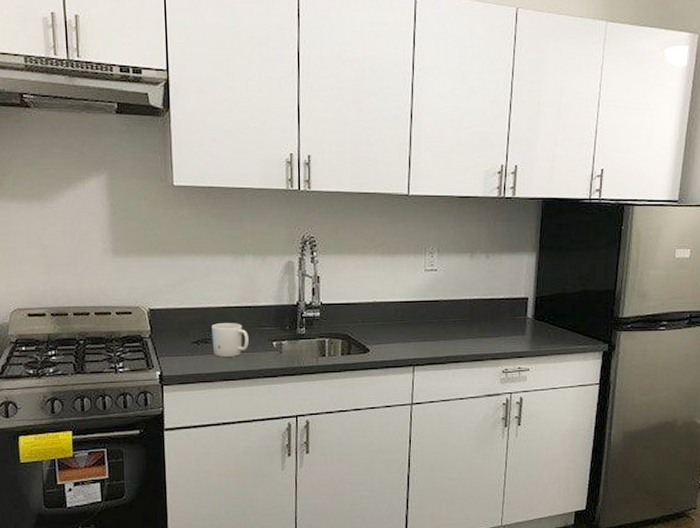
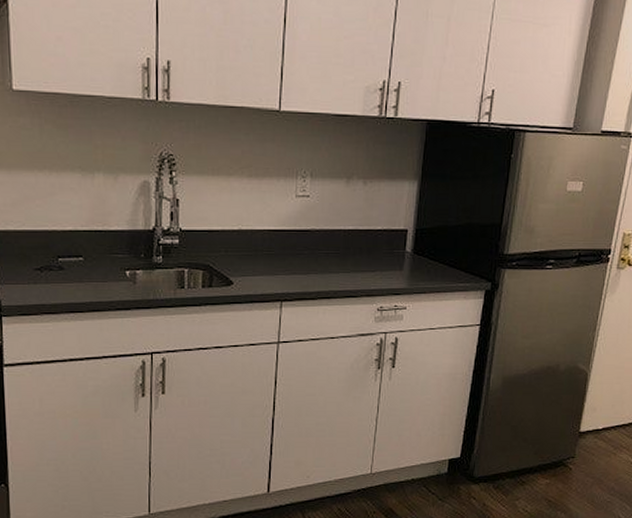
mug: present [211,323,249,357] -> none [57,248,99,286]

